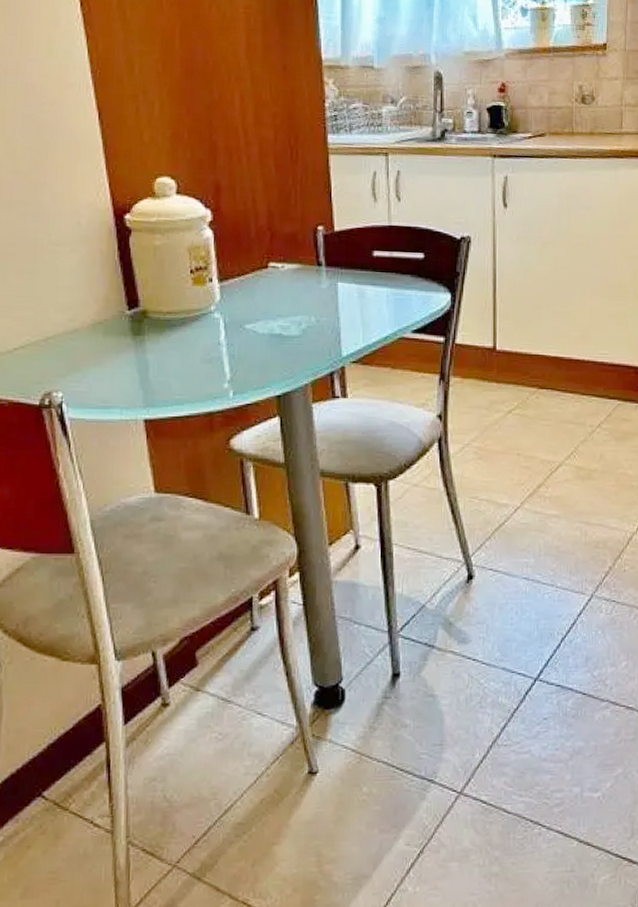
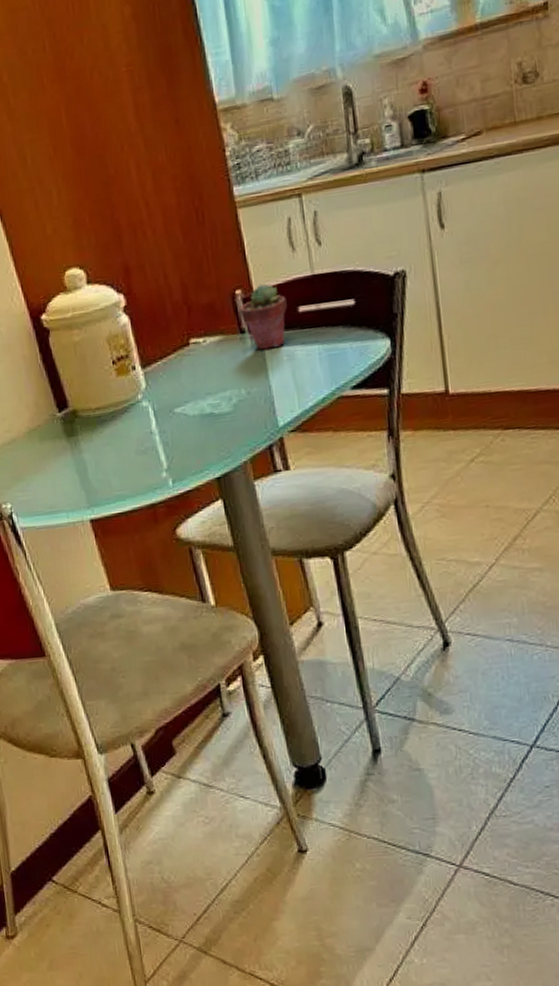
potted succulent: none [320,224,363,284] -> present [240,283,287,350]

